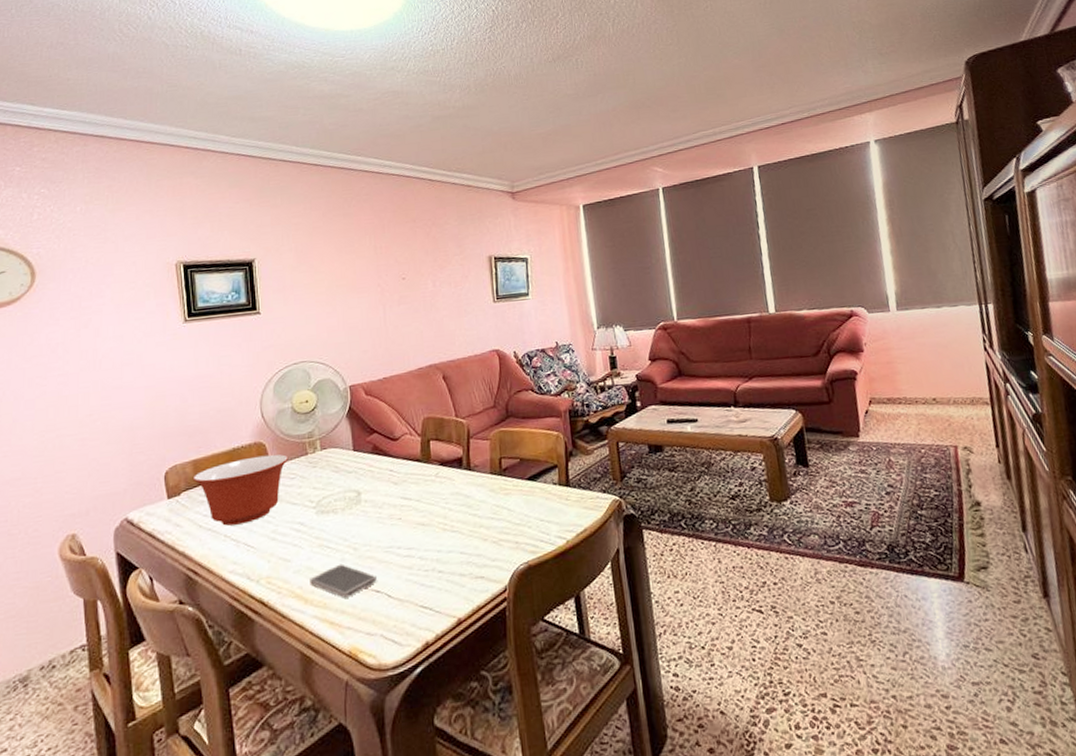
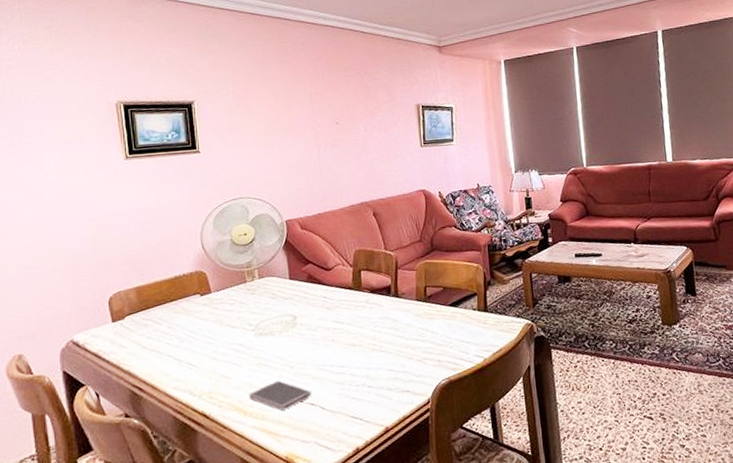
mixing bowl: present [192,454,289,526] -> none [136,282,229,347]

